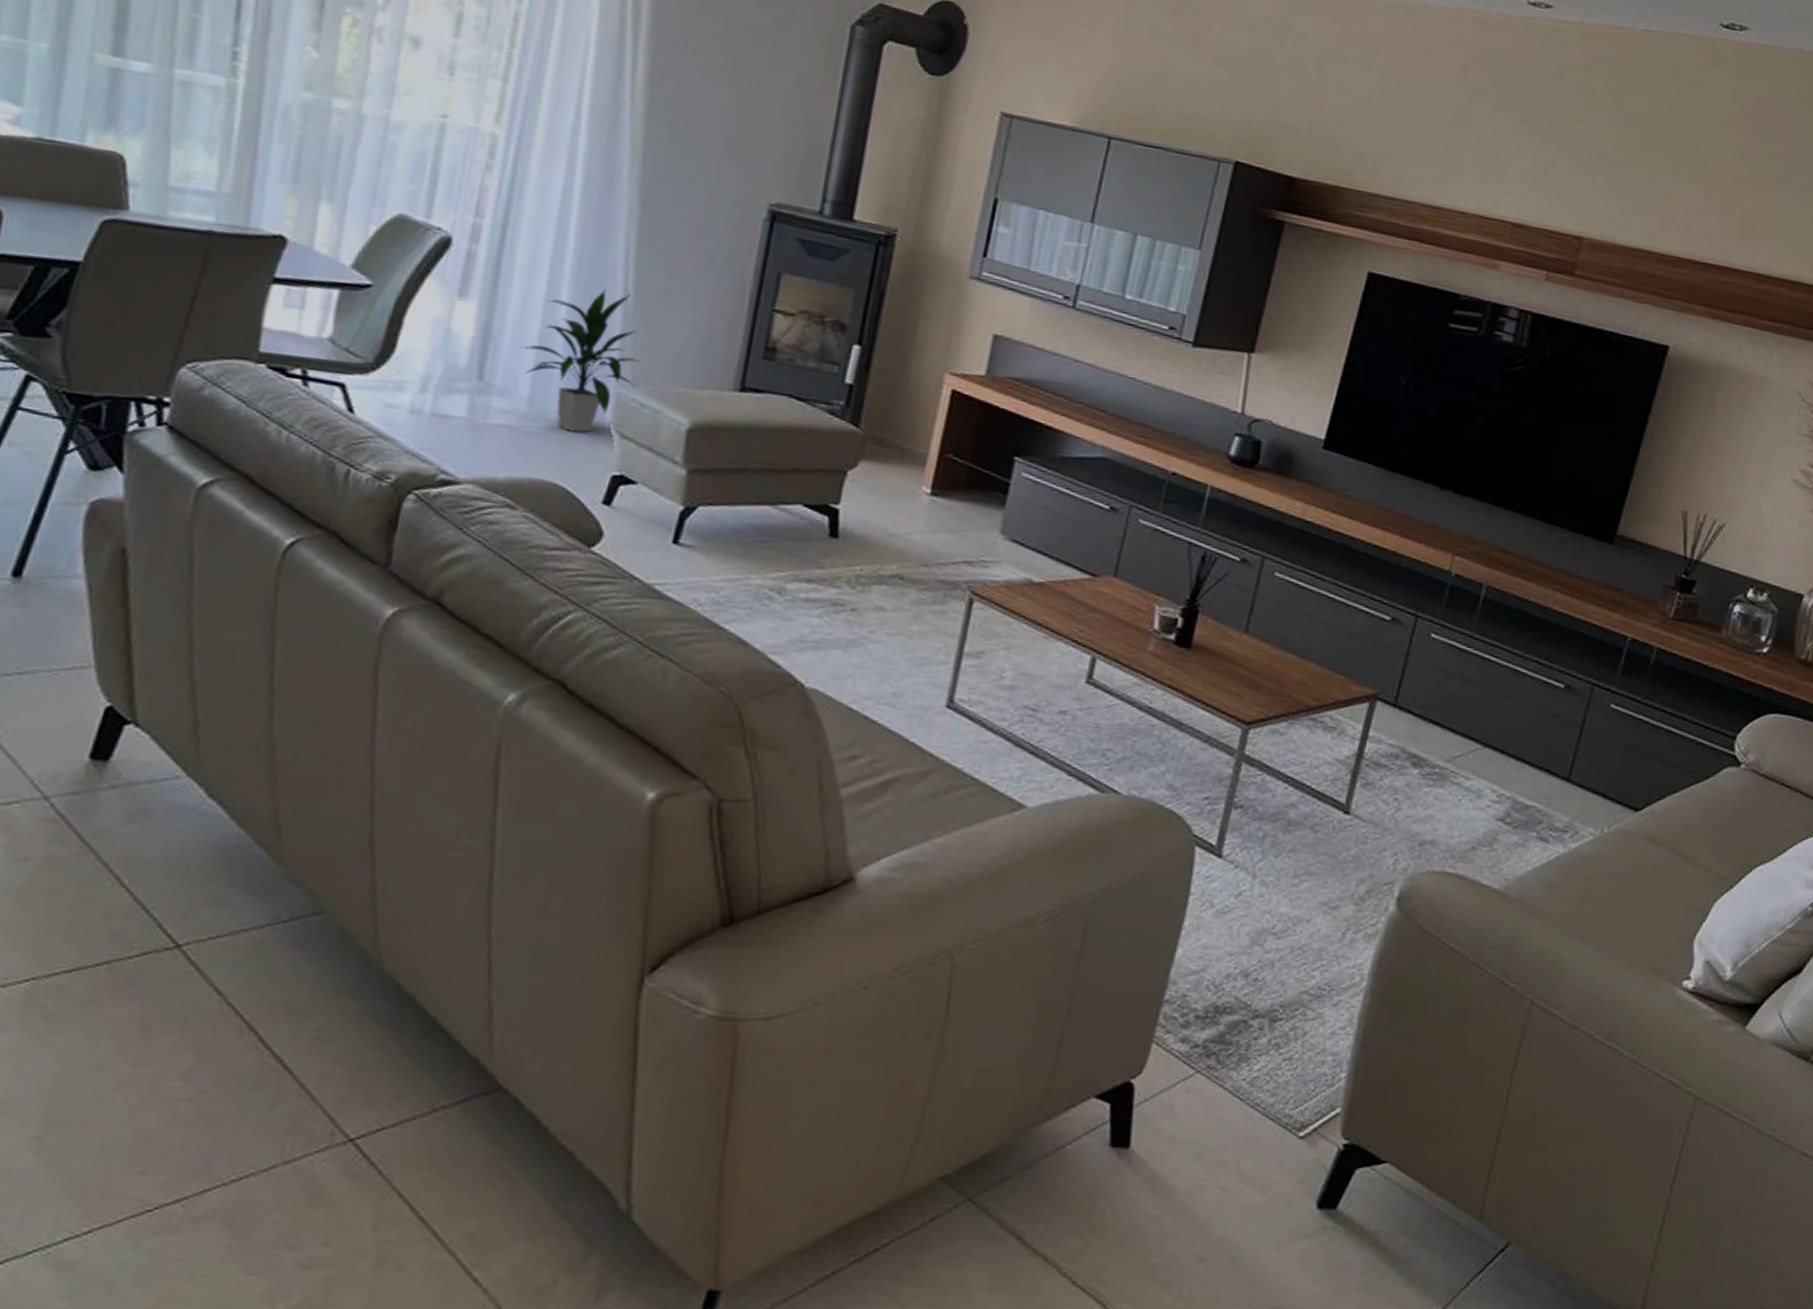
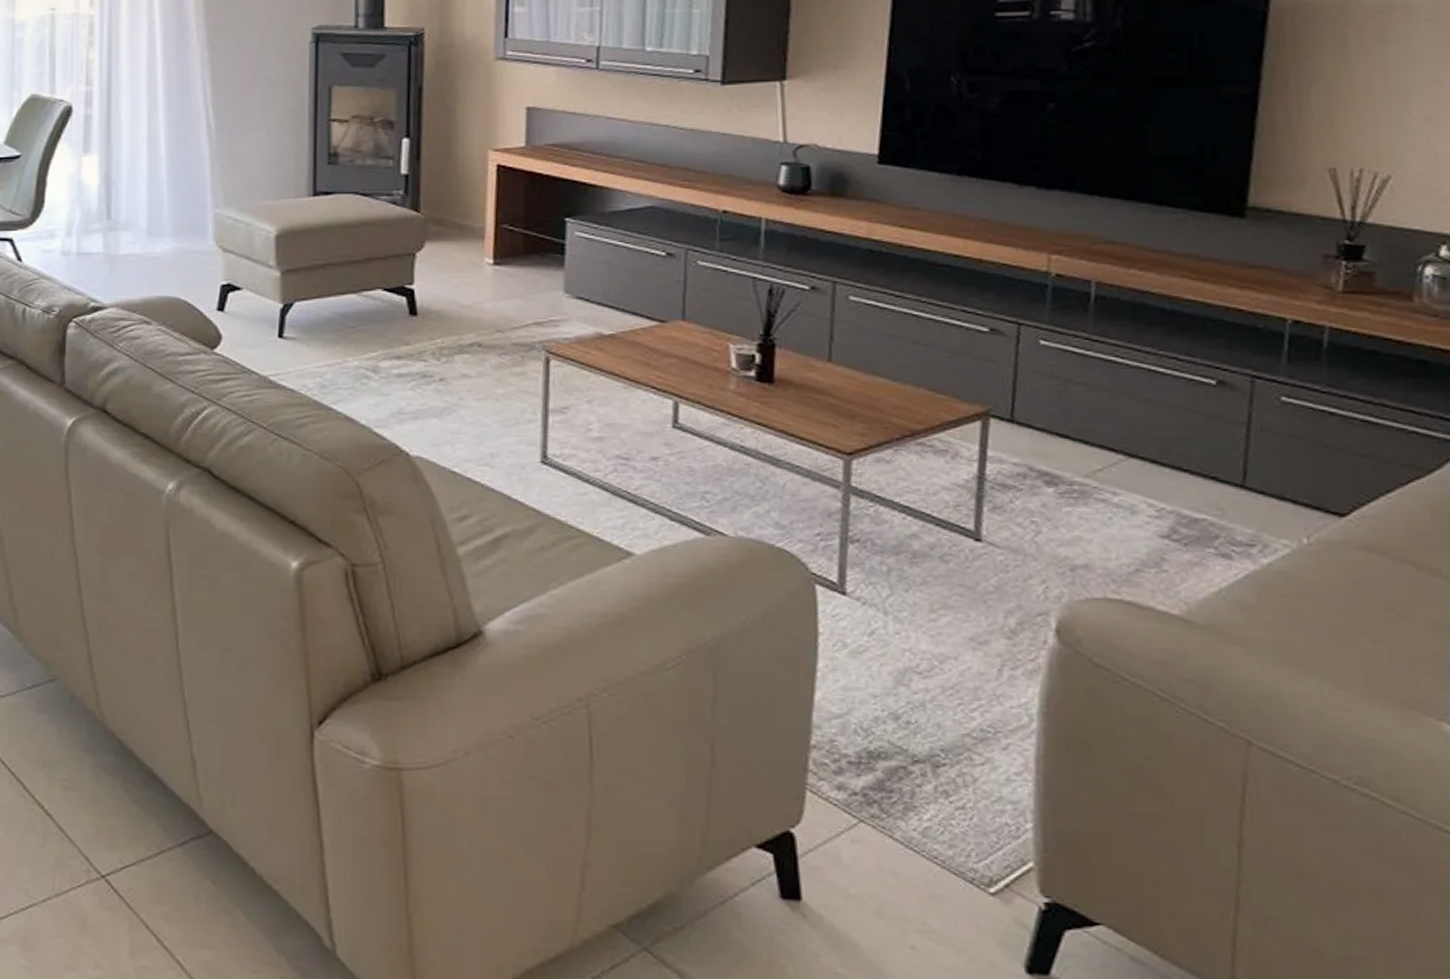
indoor plant: present [521,289,641,433] -> none [136,126,229,252]

